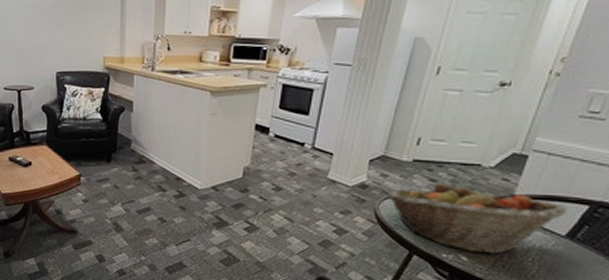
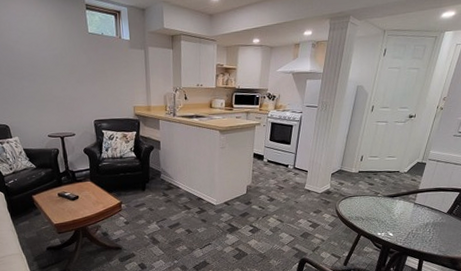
fruit basket: present [386,183,568,254] -> none [343,185,448,230]

